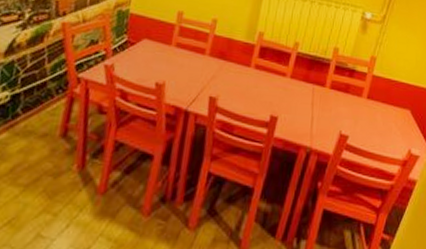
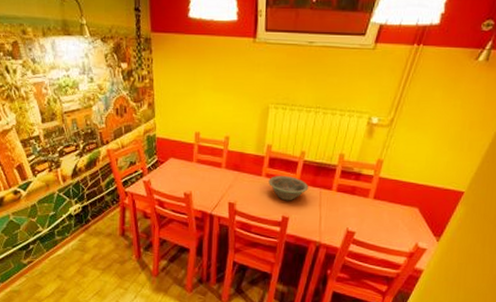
decorative bowl: none [257,67,301,98] -> present [268,175,309,201]

